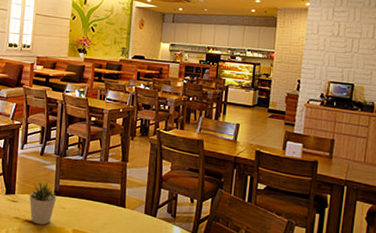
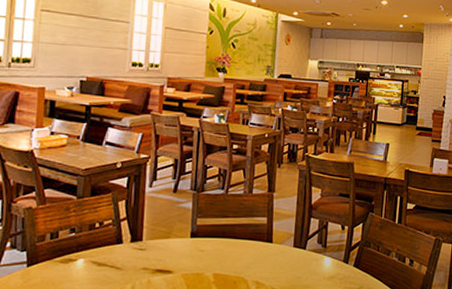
potted plant: present [27,181,57,225] -> none [158,222,194,273]

